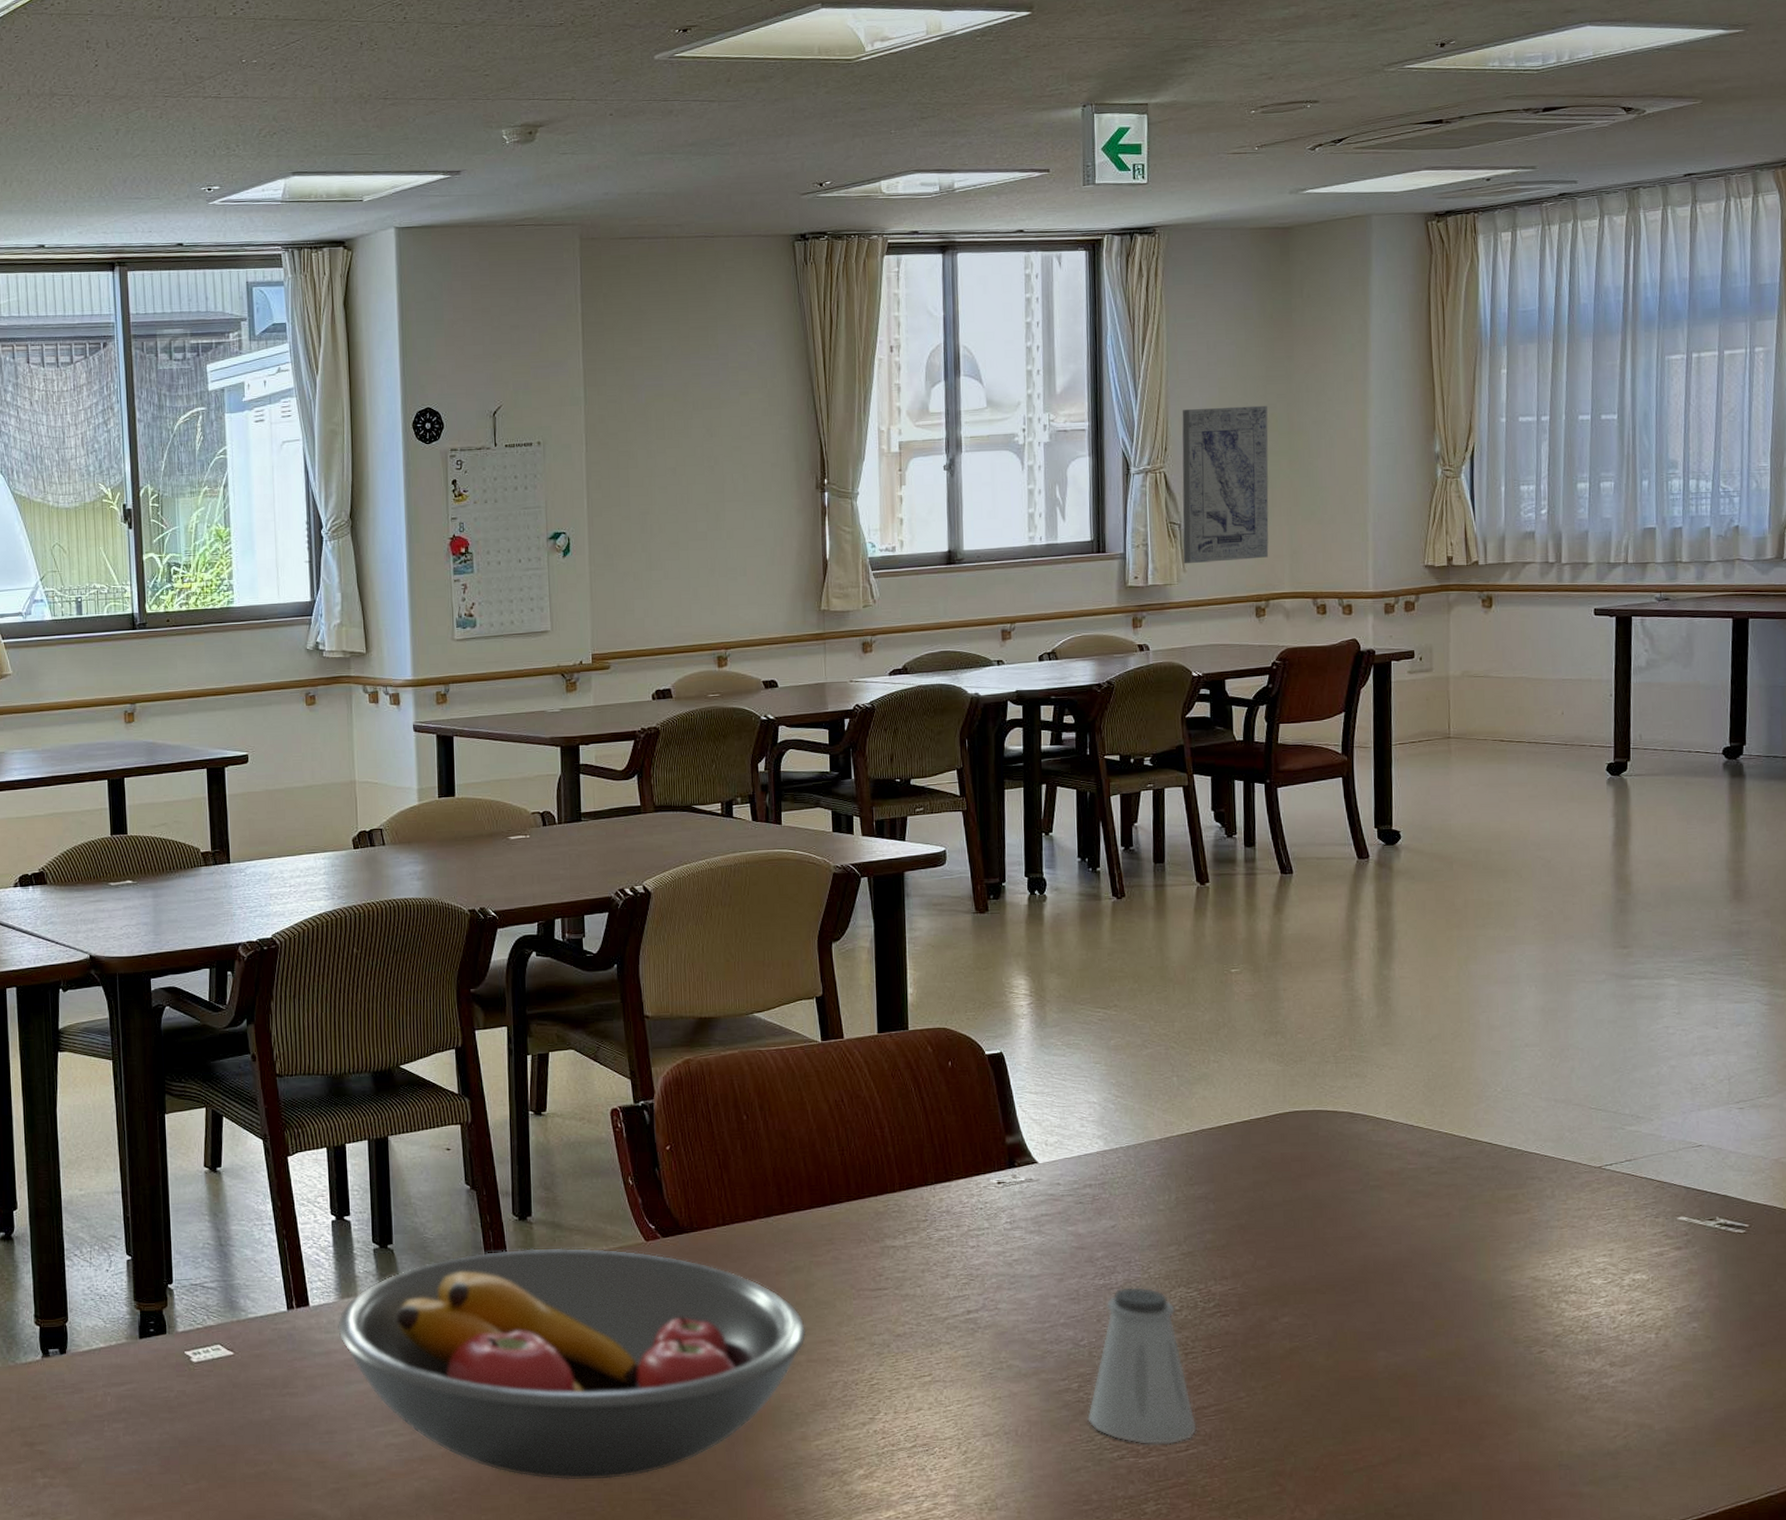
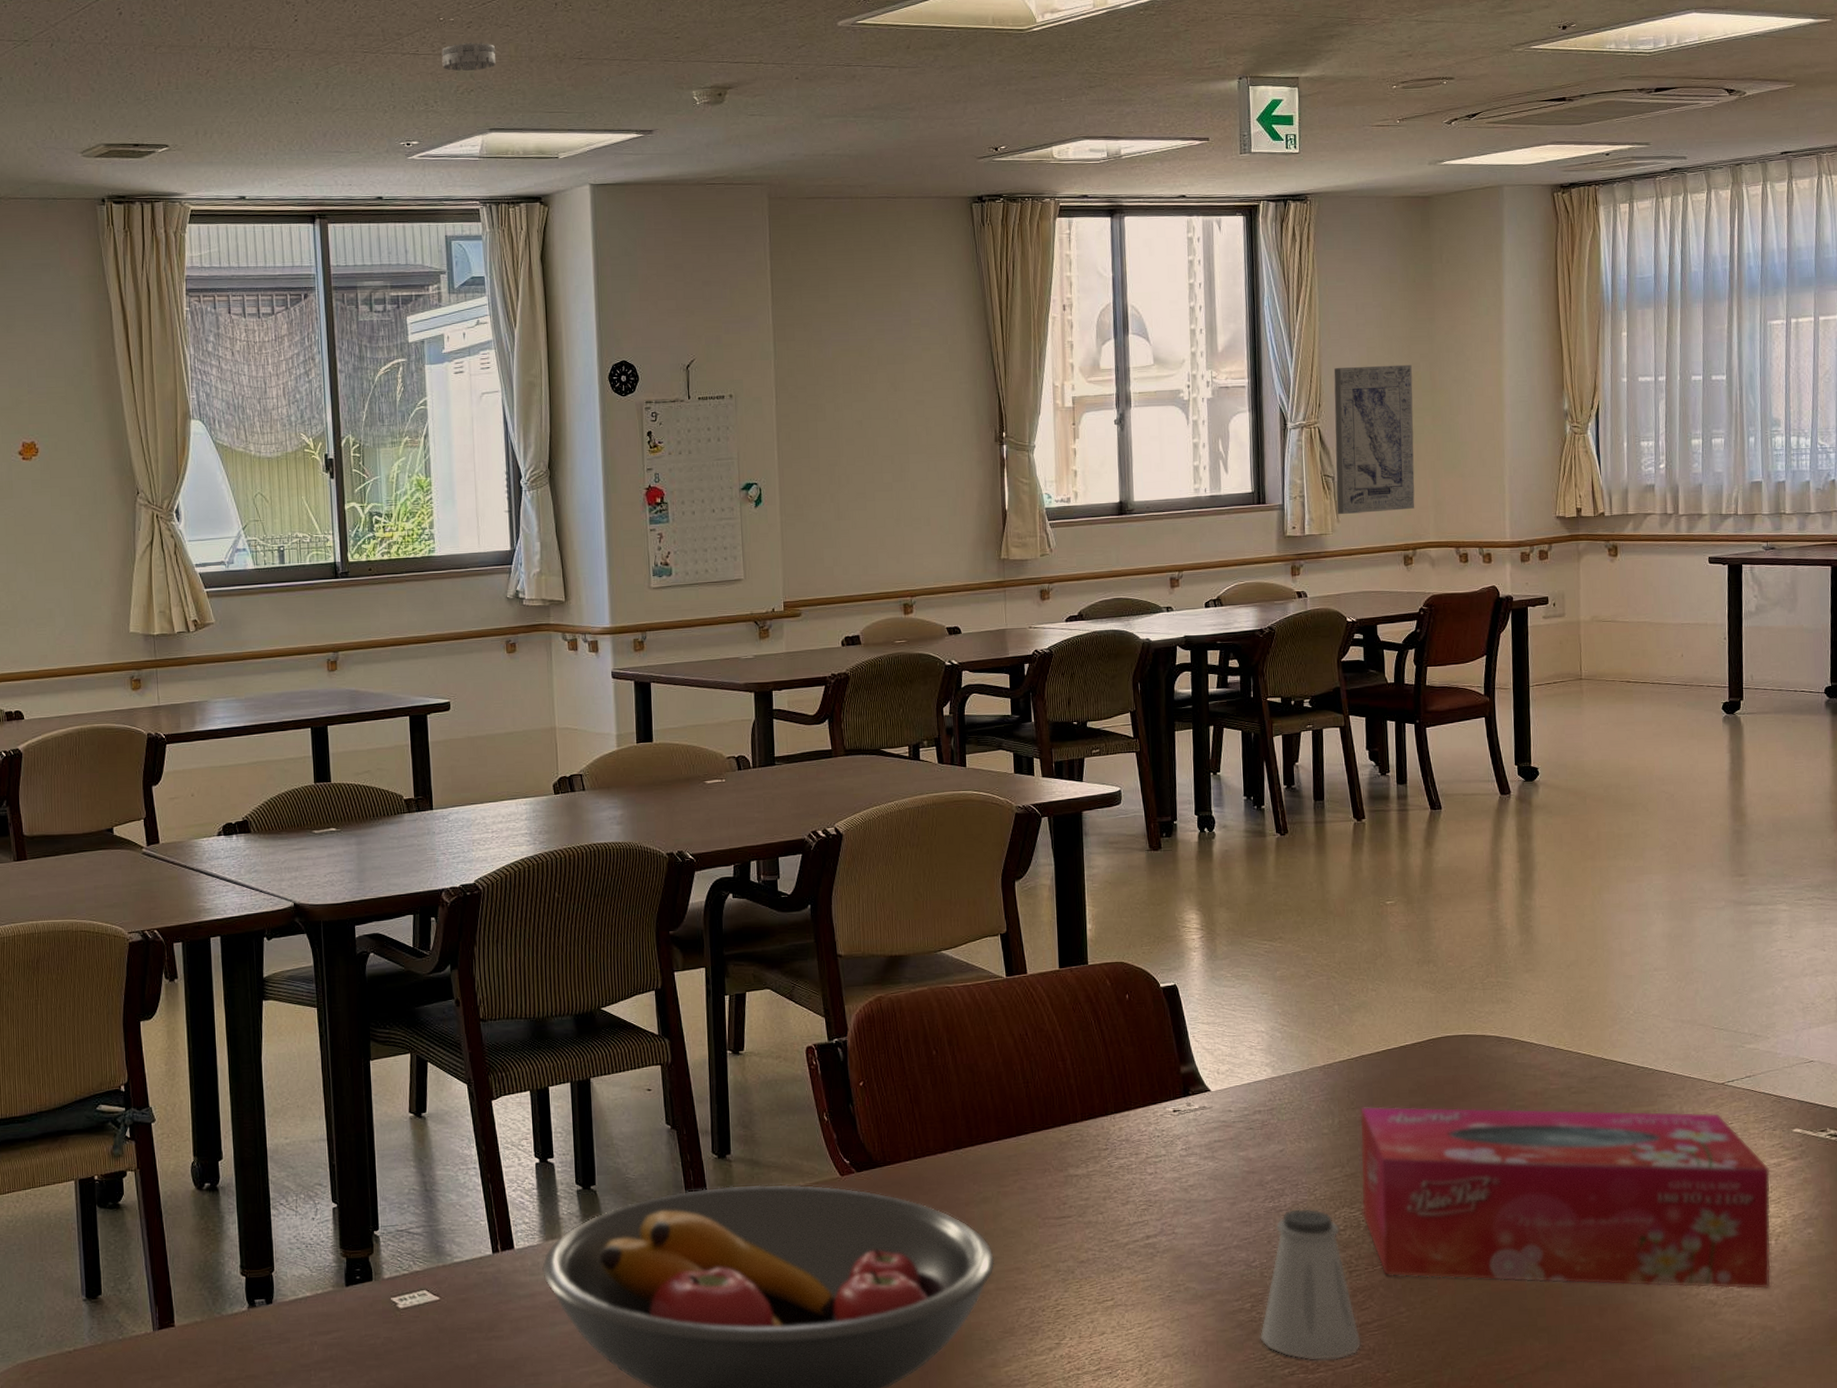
smoke detector: none [244,84,299,114] -> present [441,42,496,71]
tissue box: none [1198,1182,1652,1385] -> present [1359,1106,1771,1290]

